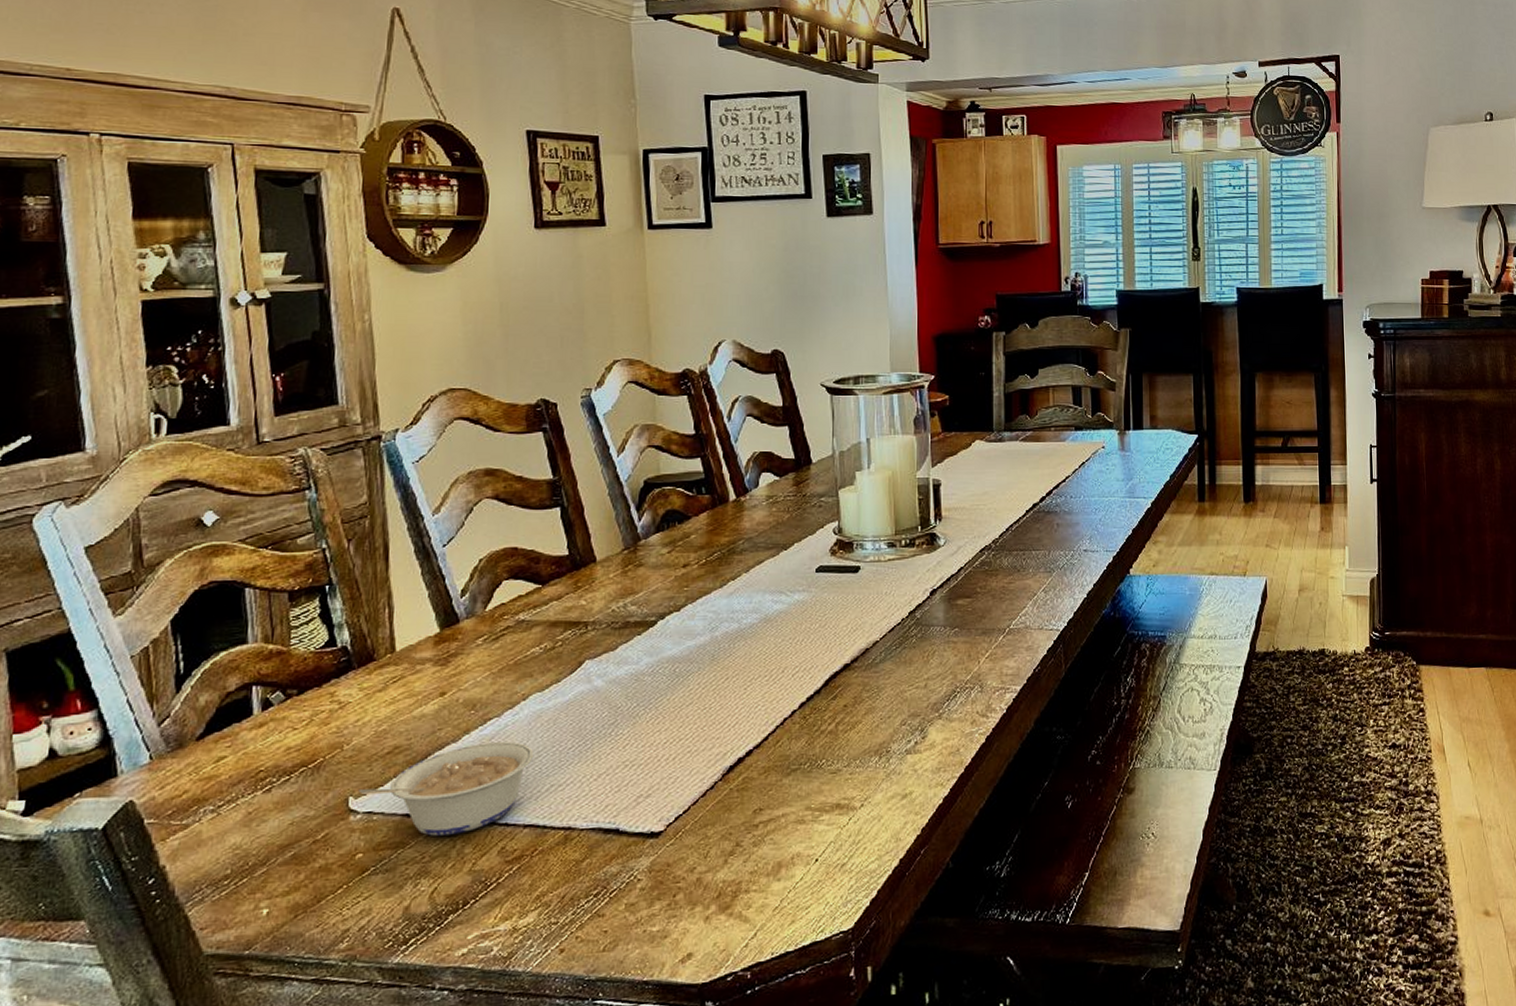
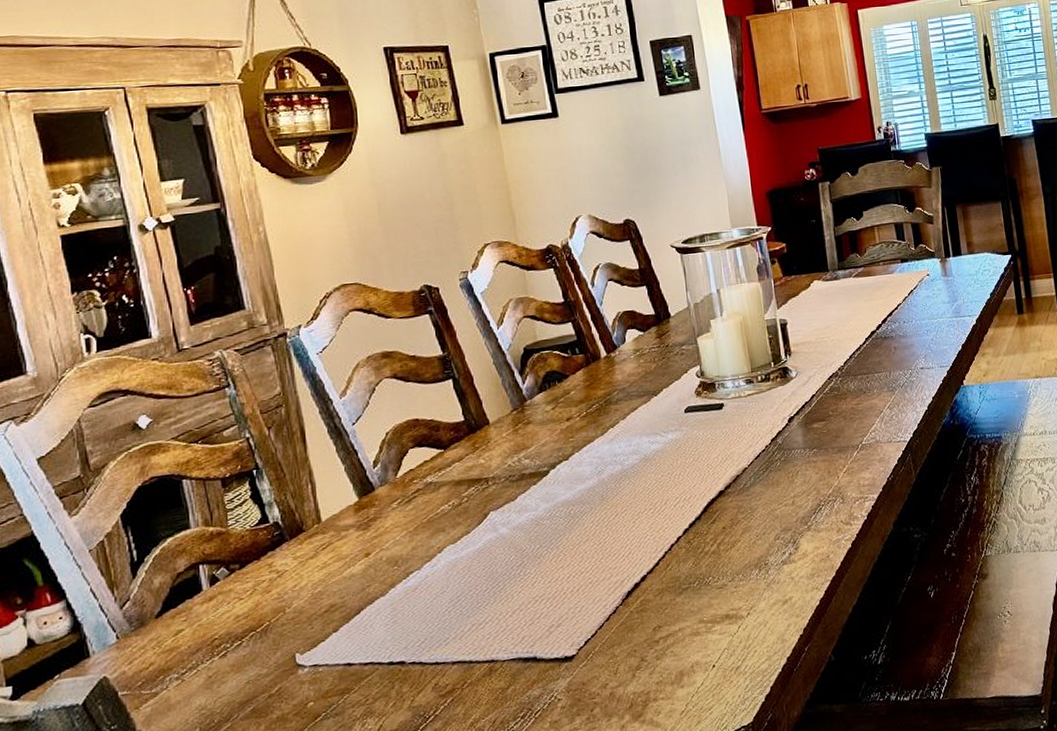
legume: present [358,742,534,836] -> none [303,590,455,680]

